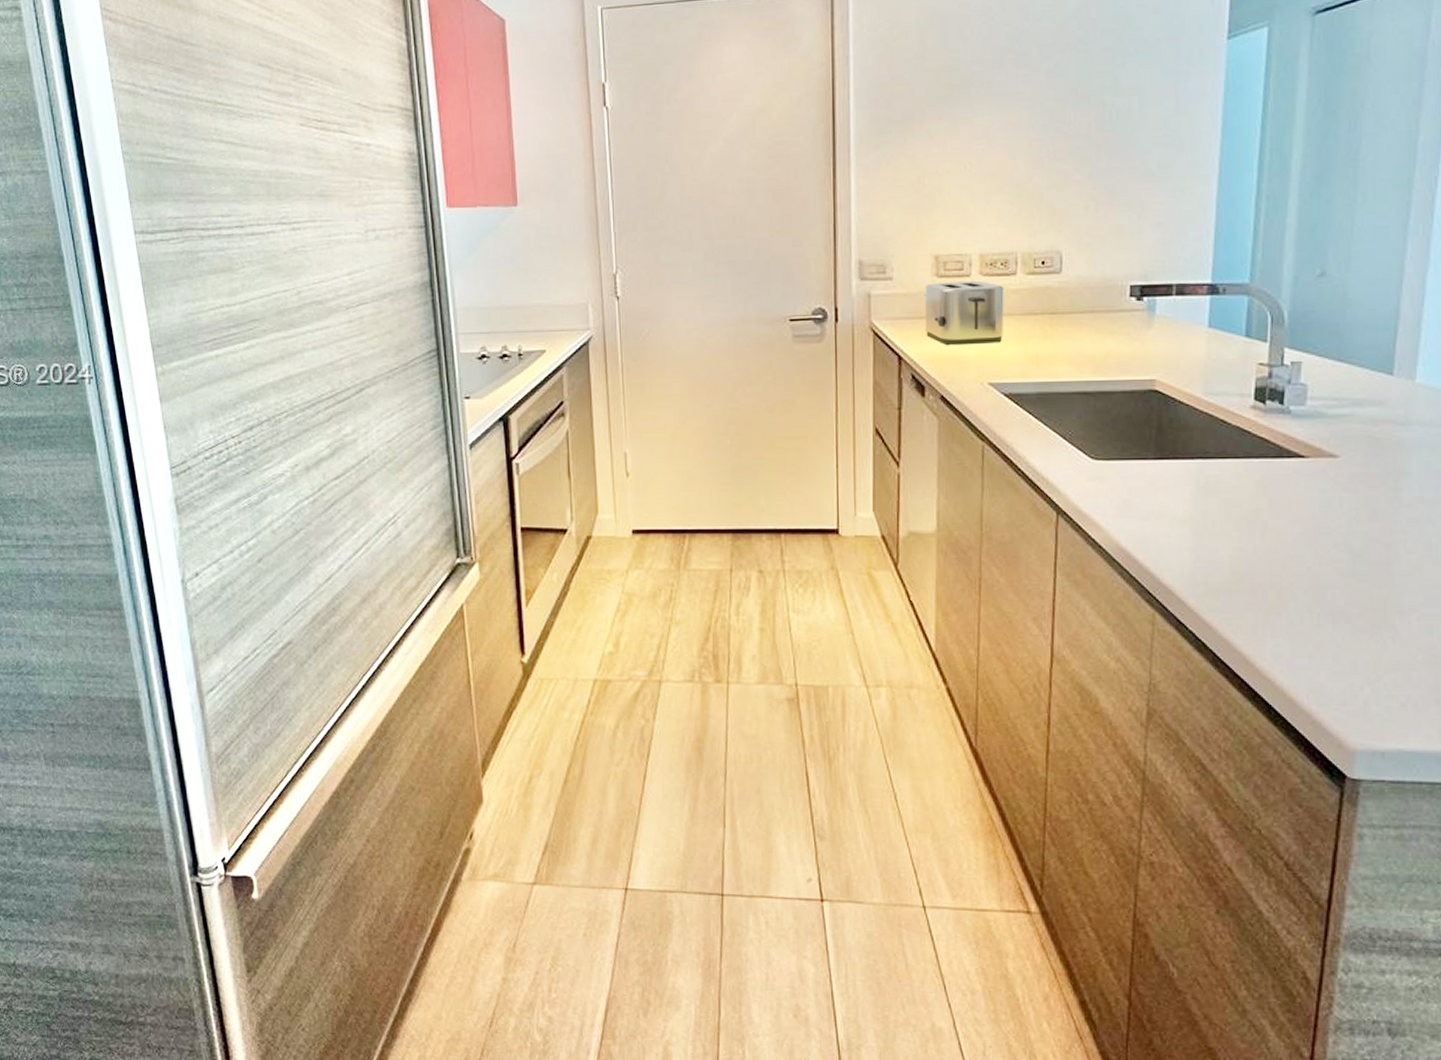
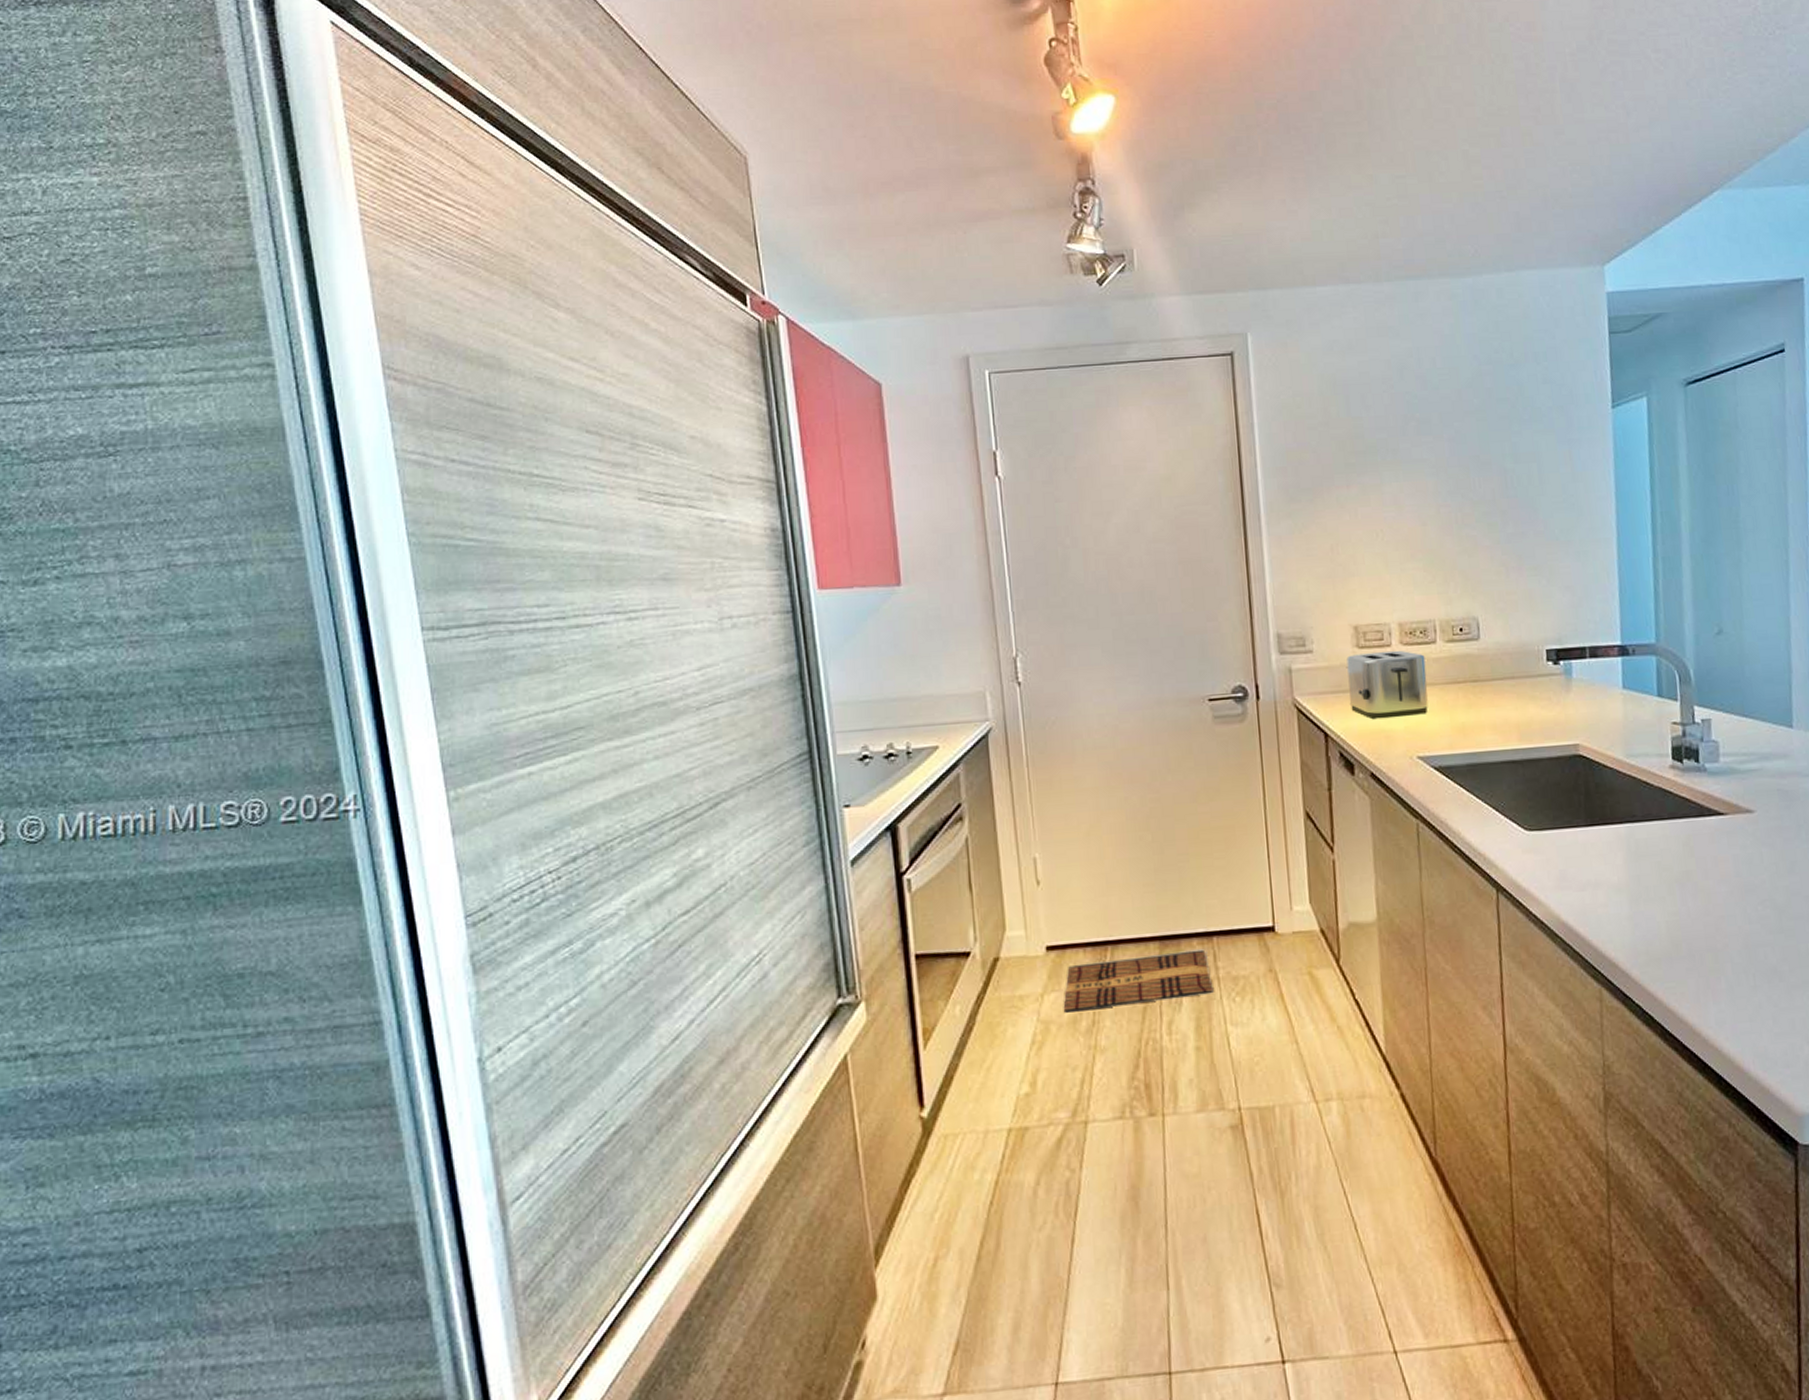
doormat: none [645,544,779,588] -> present [1063,949,1214,1013]

